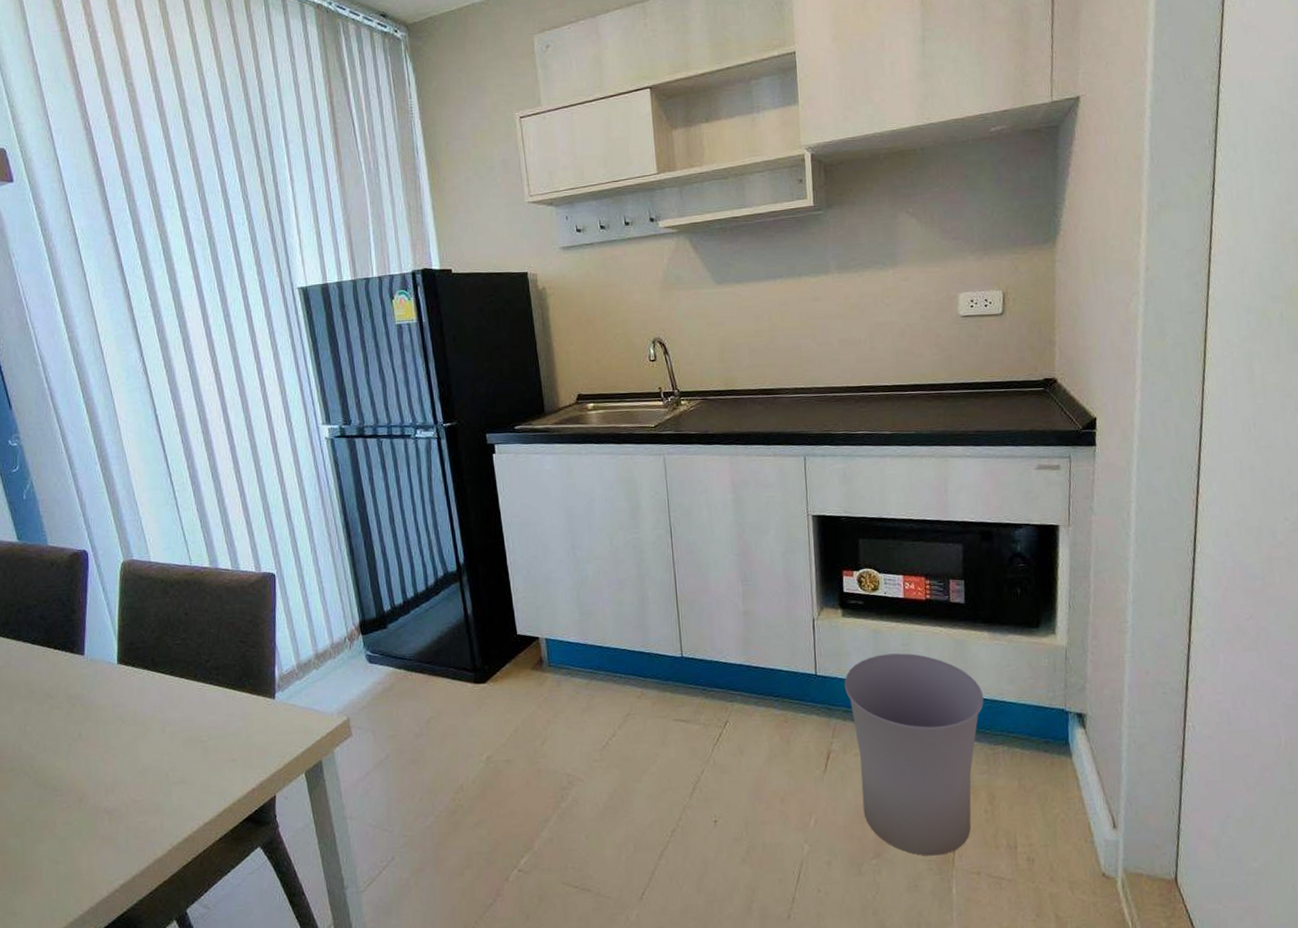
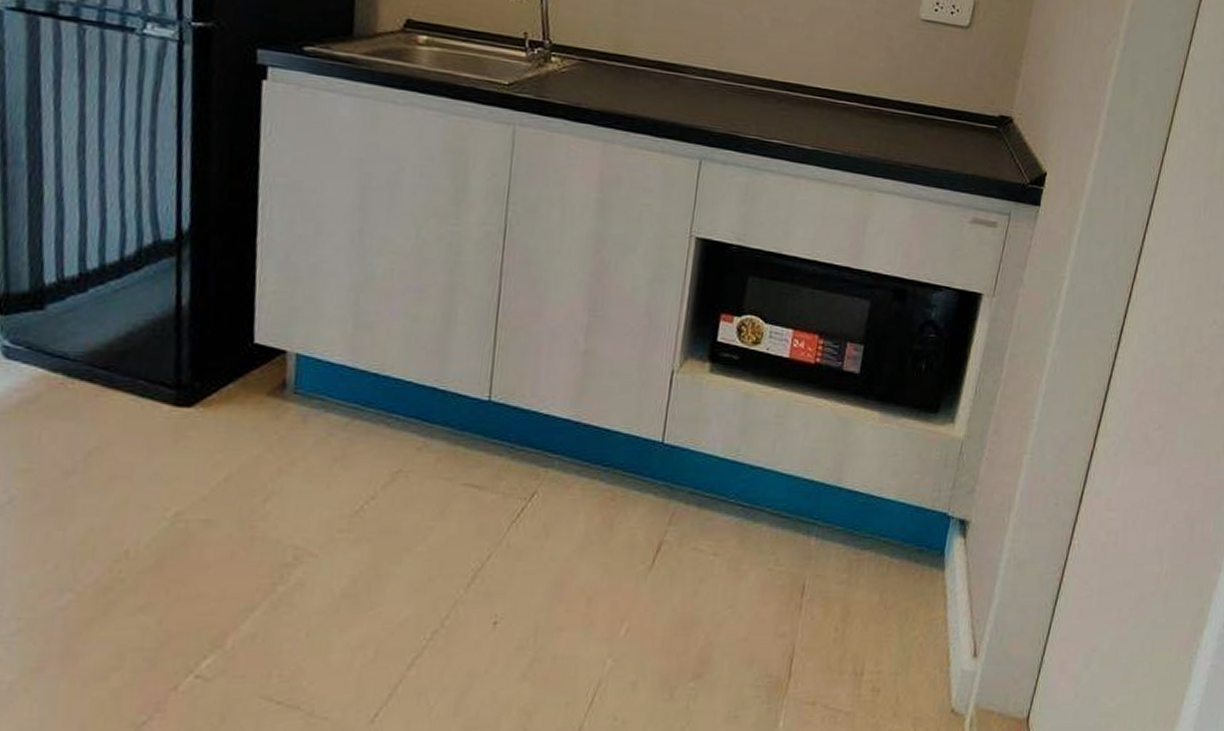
waste bin: present [844,653,984,856] -> none [689,425,860,680]

